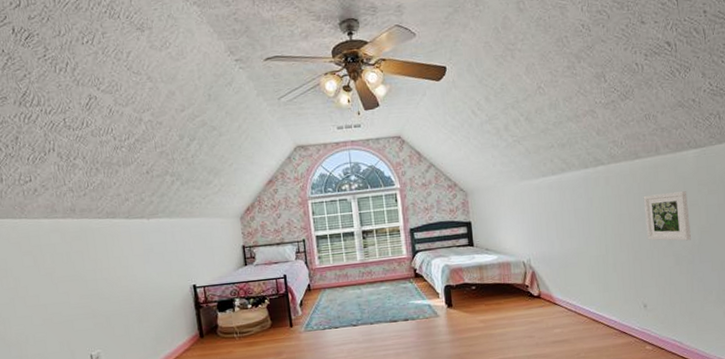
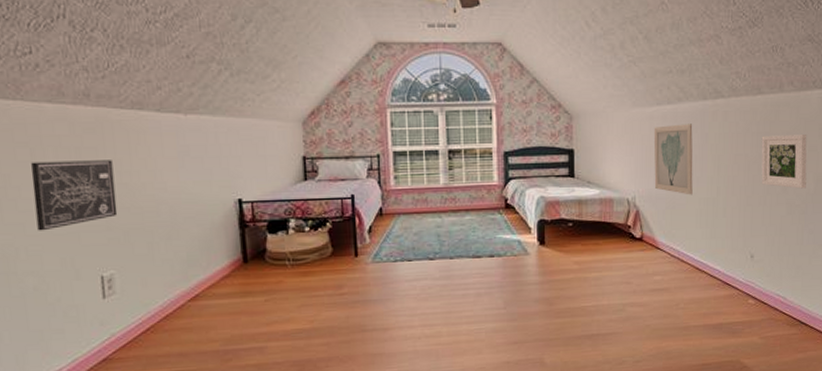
wall art: none [34,260,101,321] -> present [31,160,118,231]
wall art: none [541,190,583,255] -> present [653,124,693,195]

